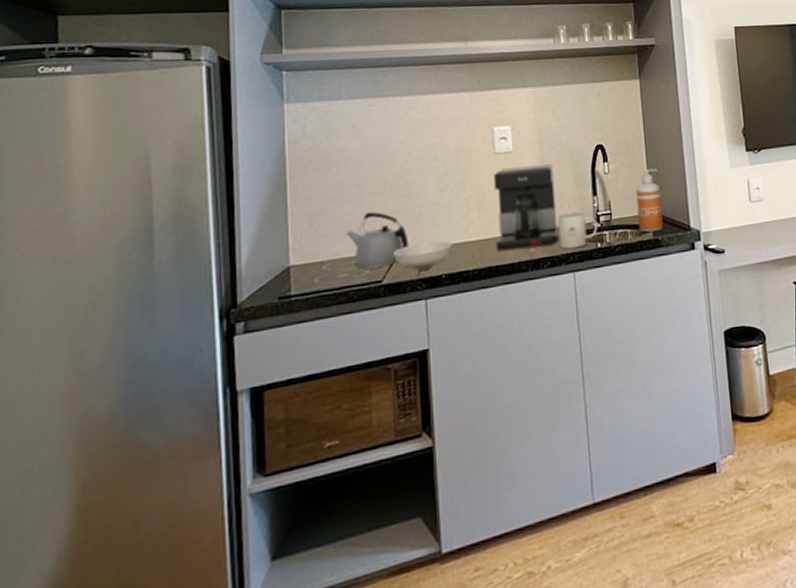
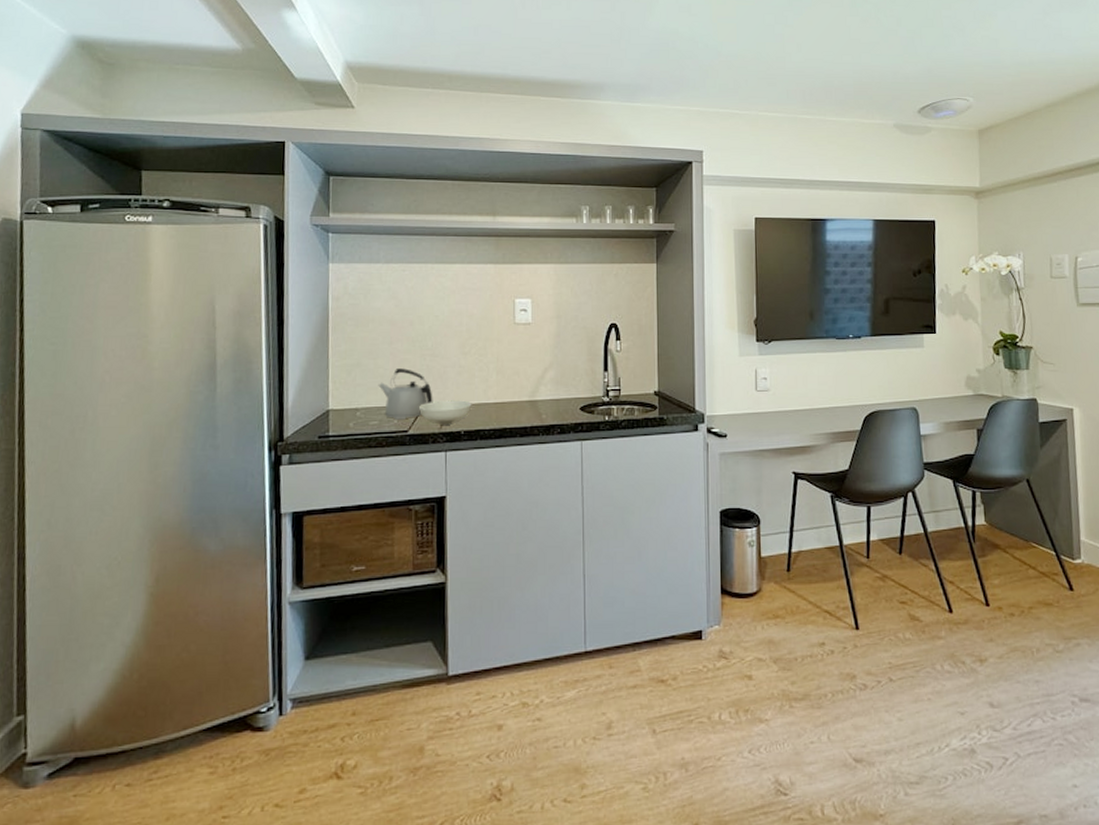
coffee maker: present [494,164,559,251] -> none [511,338,569,414]
mug: present [557,212,598,250] -> none [569,385,606,419]
soap dispenser: present [635,168,664,232] -> none [645,351,670,410]

